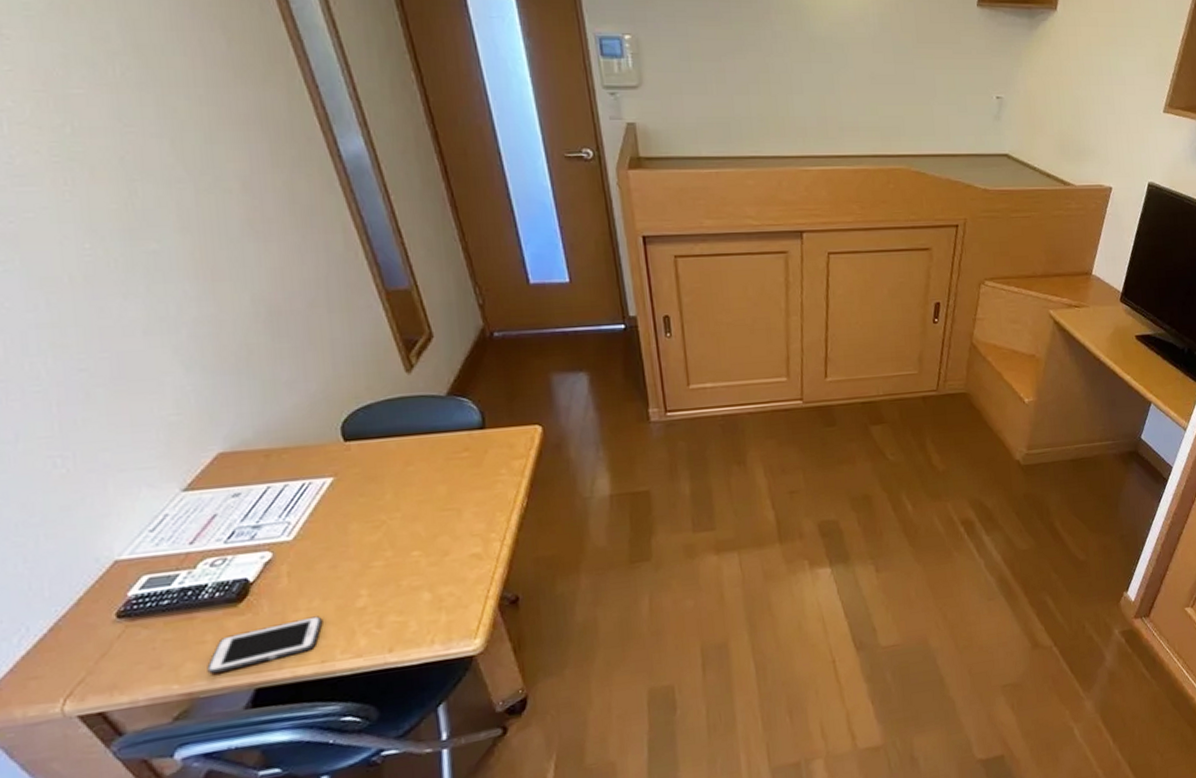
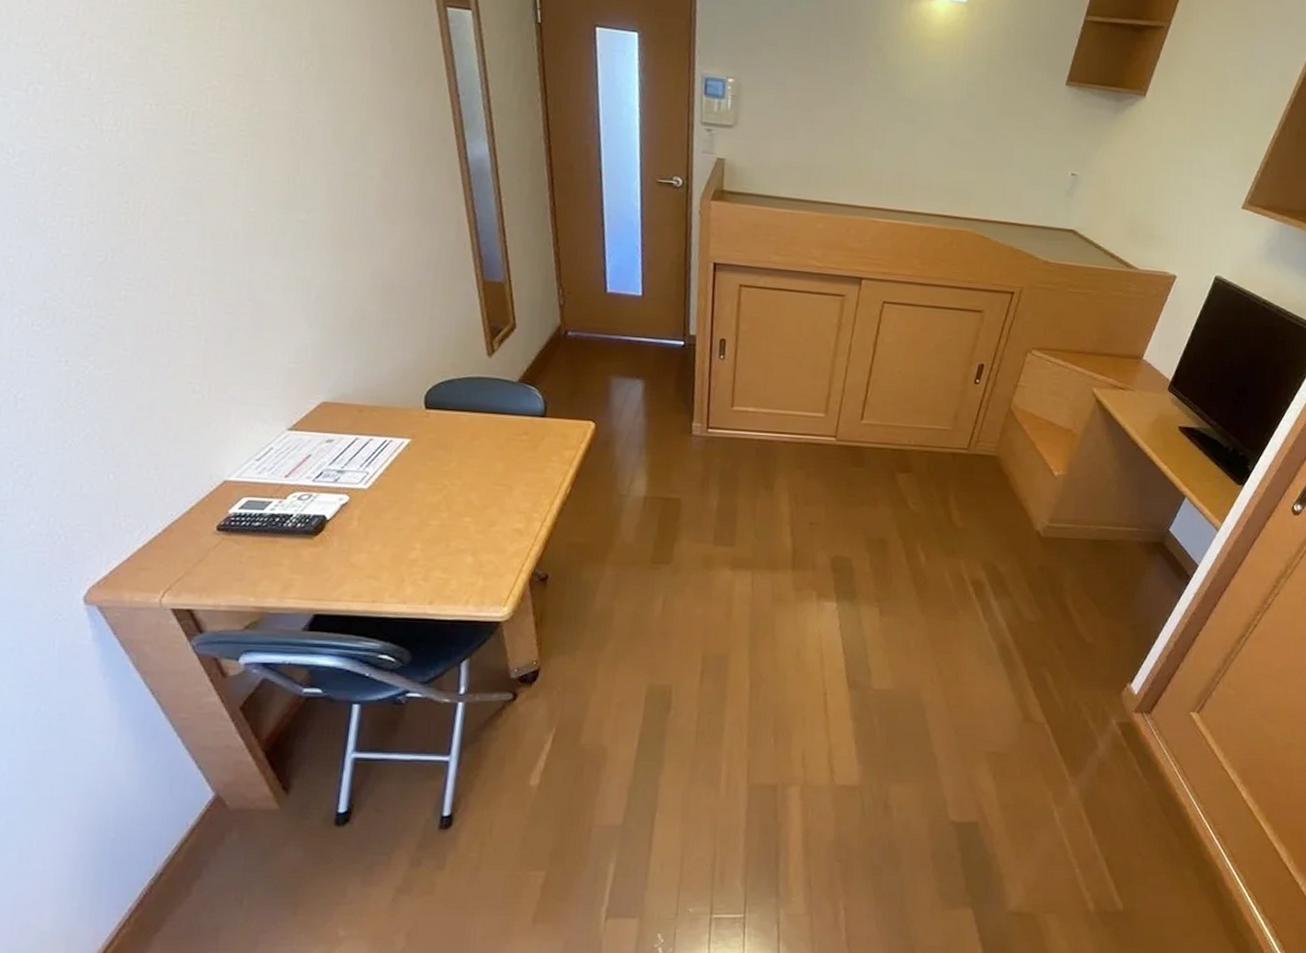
cell phone: present [207,616,323,675] -> none [278,559,380,595]

